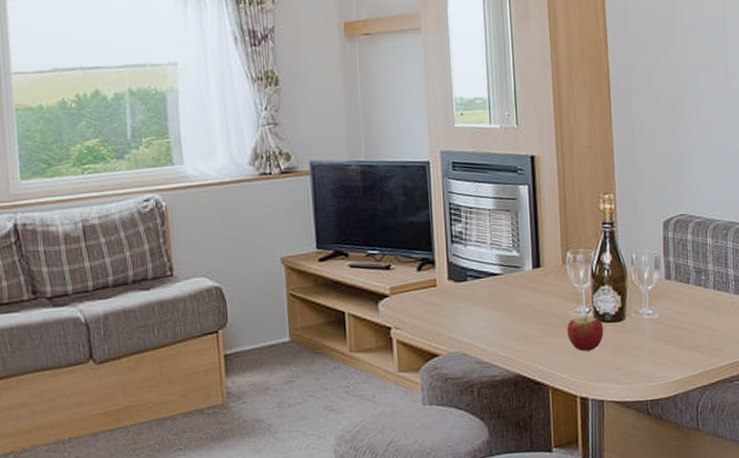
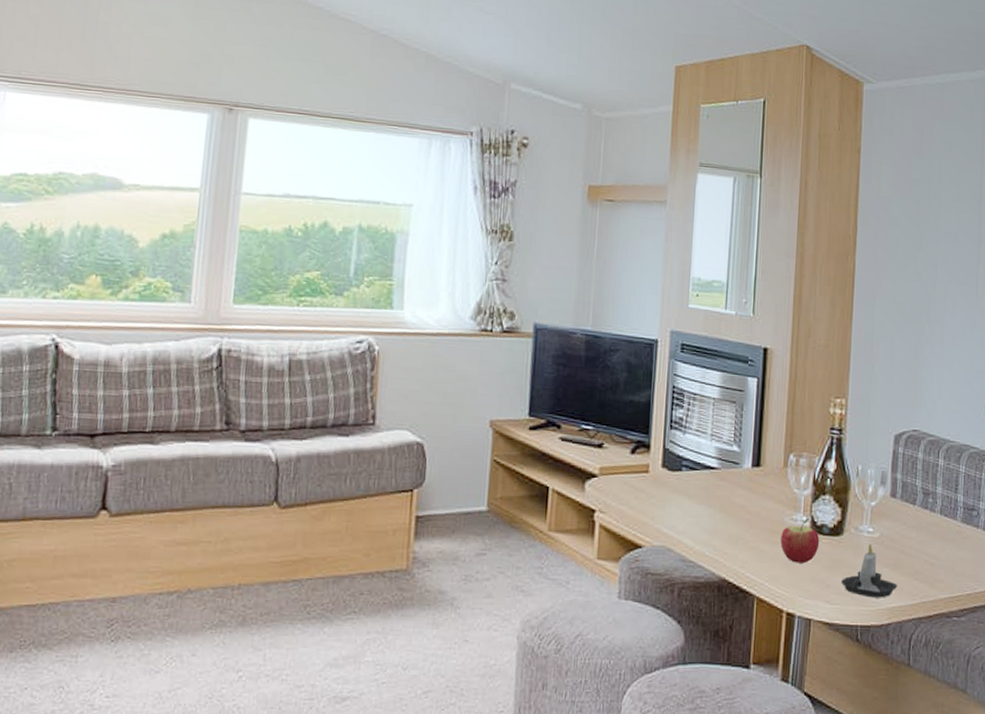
candle: none [628,325,681,374] -> present [841,544,898,598]

